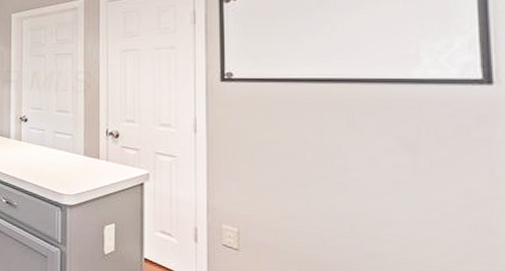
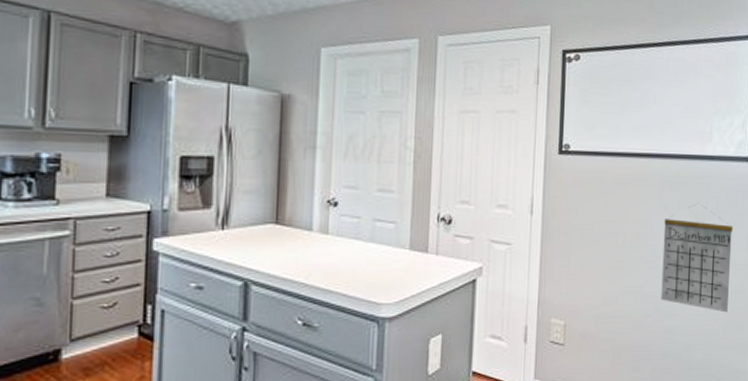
calendar: none [357,127,465,247] -> present [661,202,734,313]

